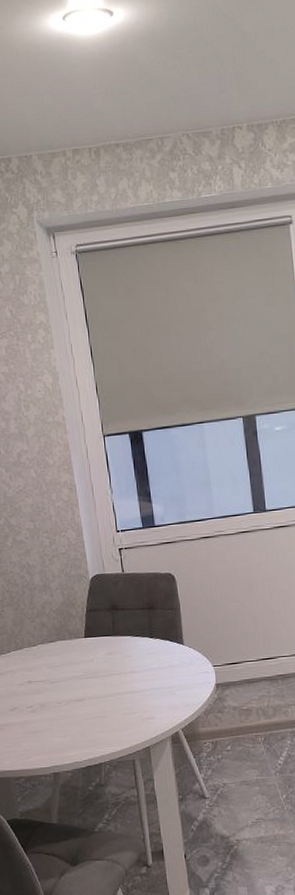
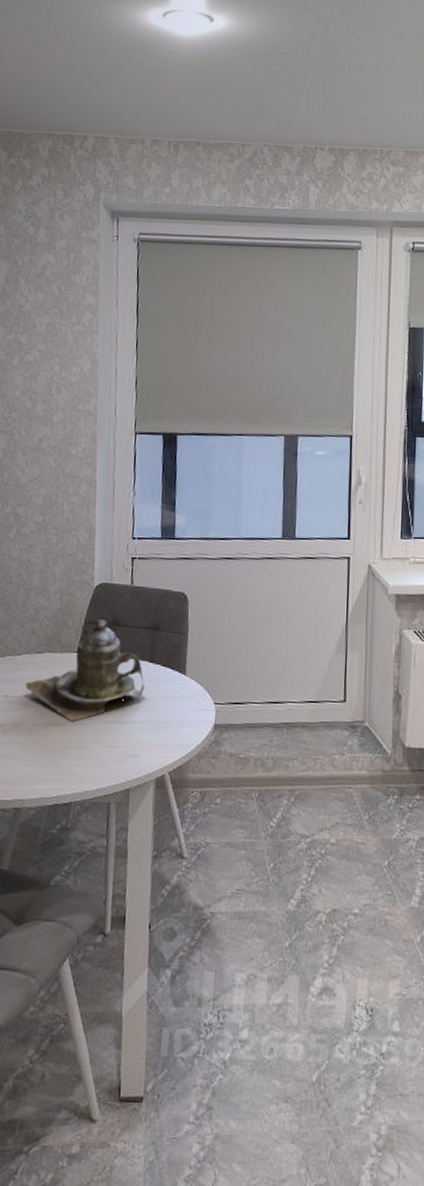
teapot: none [44,606,149,697] -> present [25,619,145,722]

